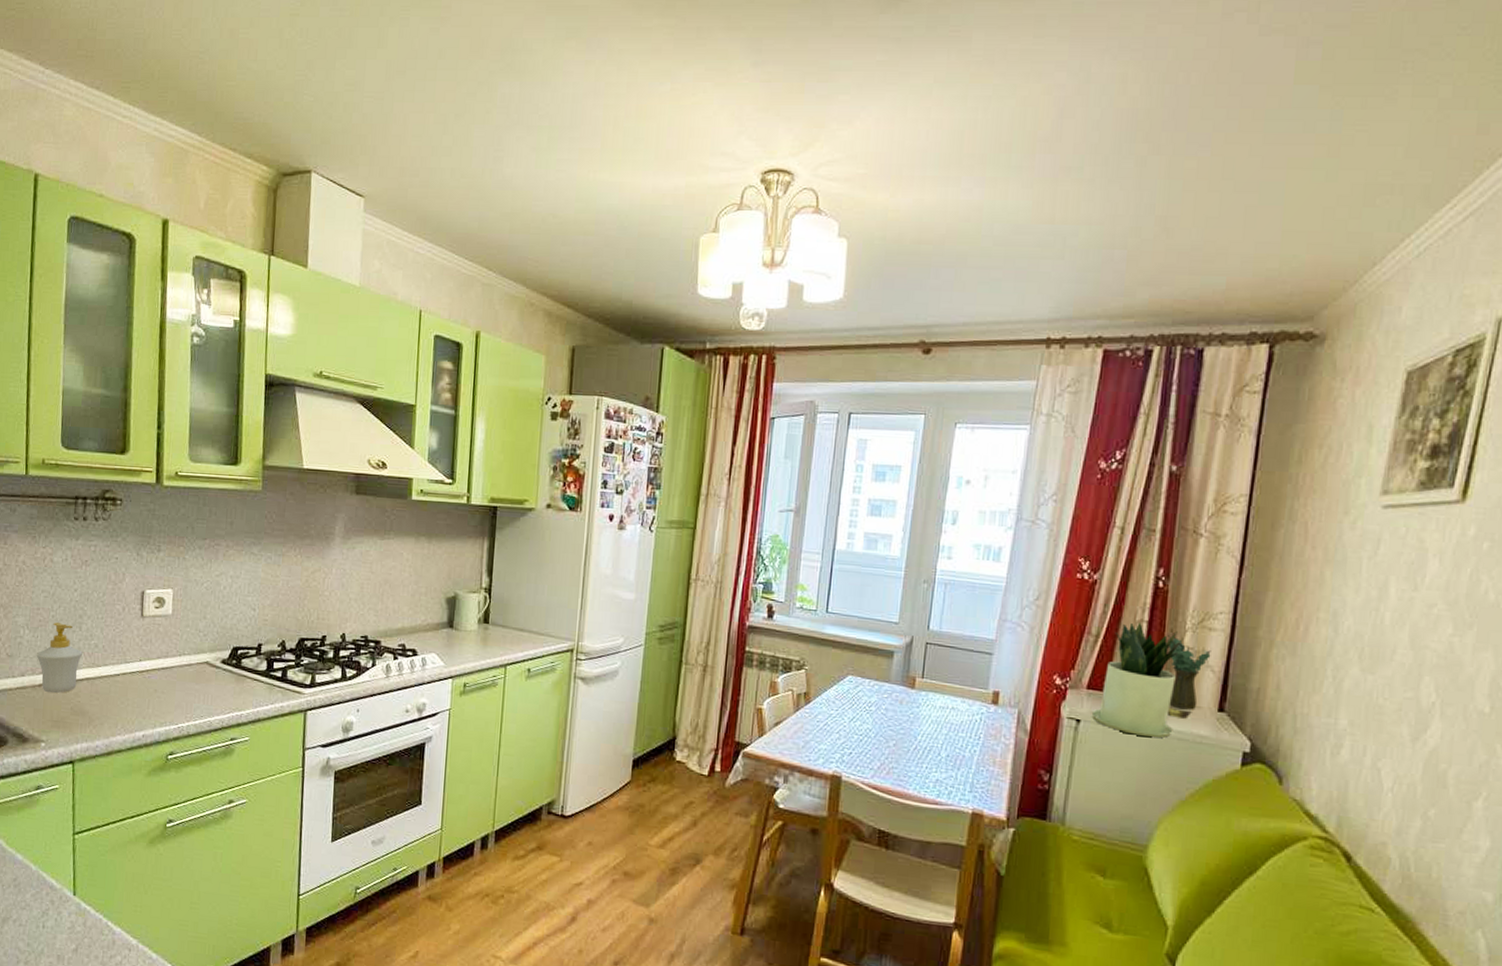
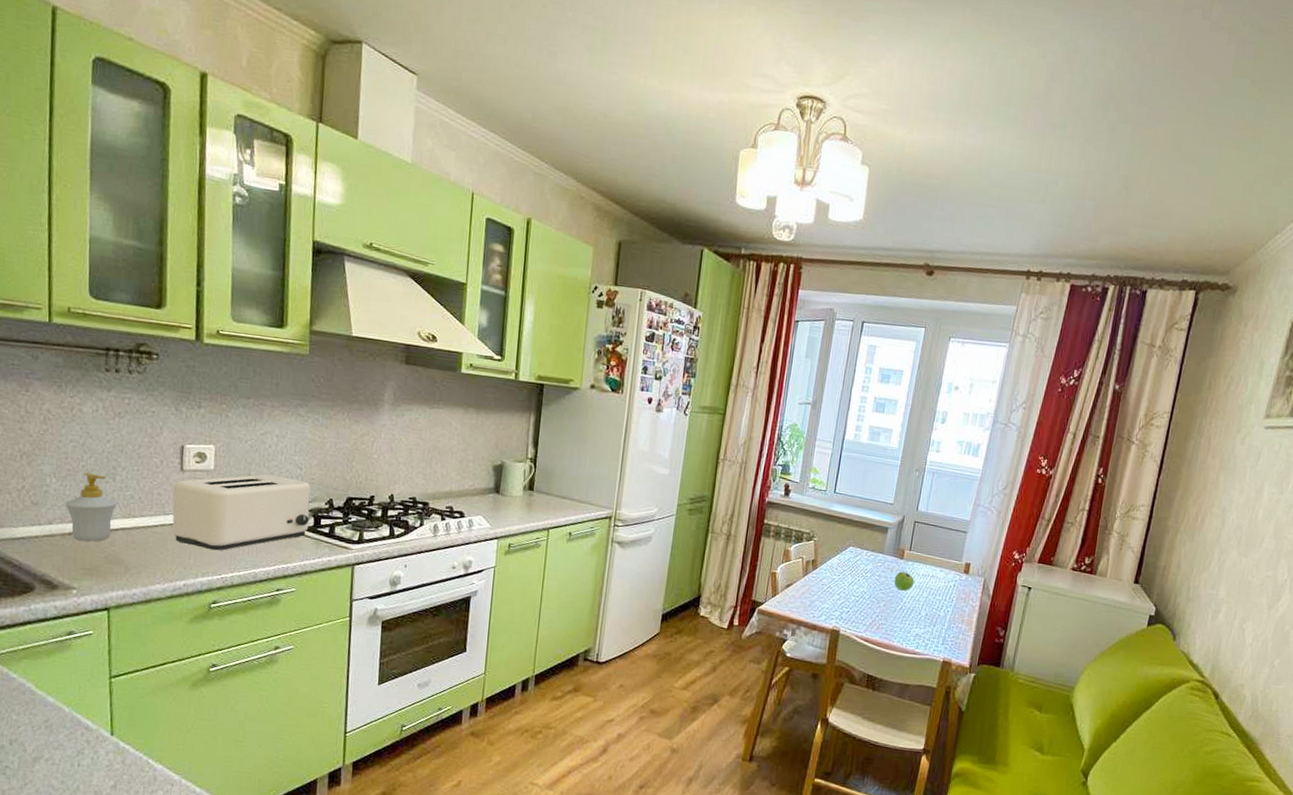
toaster: none [132,616,264,699] -> present [172,474,311,551]
fruit: none [904,703,930,729] -> present [894,571,915,592]
planter: present [1091,623,1184,738] -> none [1040,511,1113,604]
vase: present [1167,634,1211,719] -> none [1097,521,1133,588]

